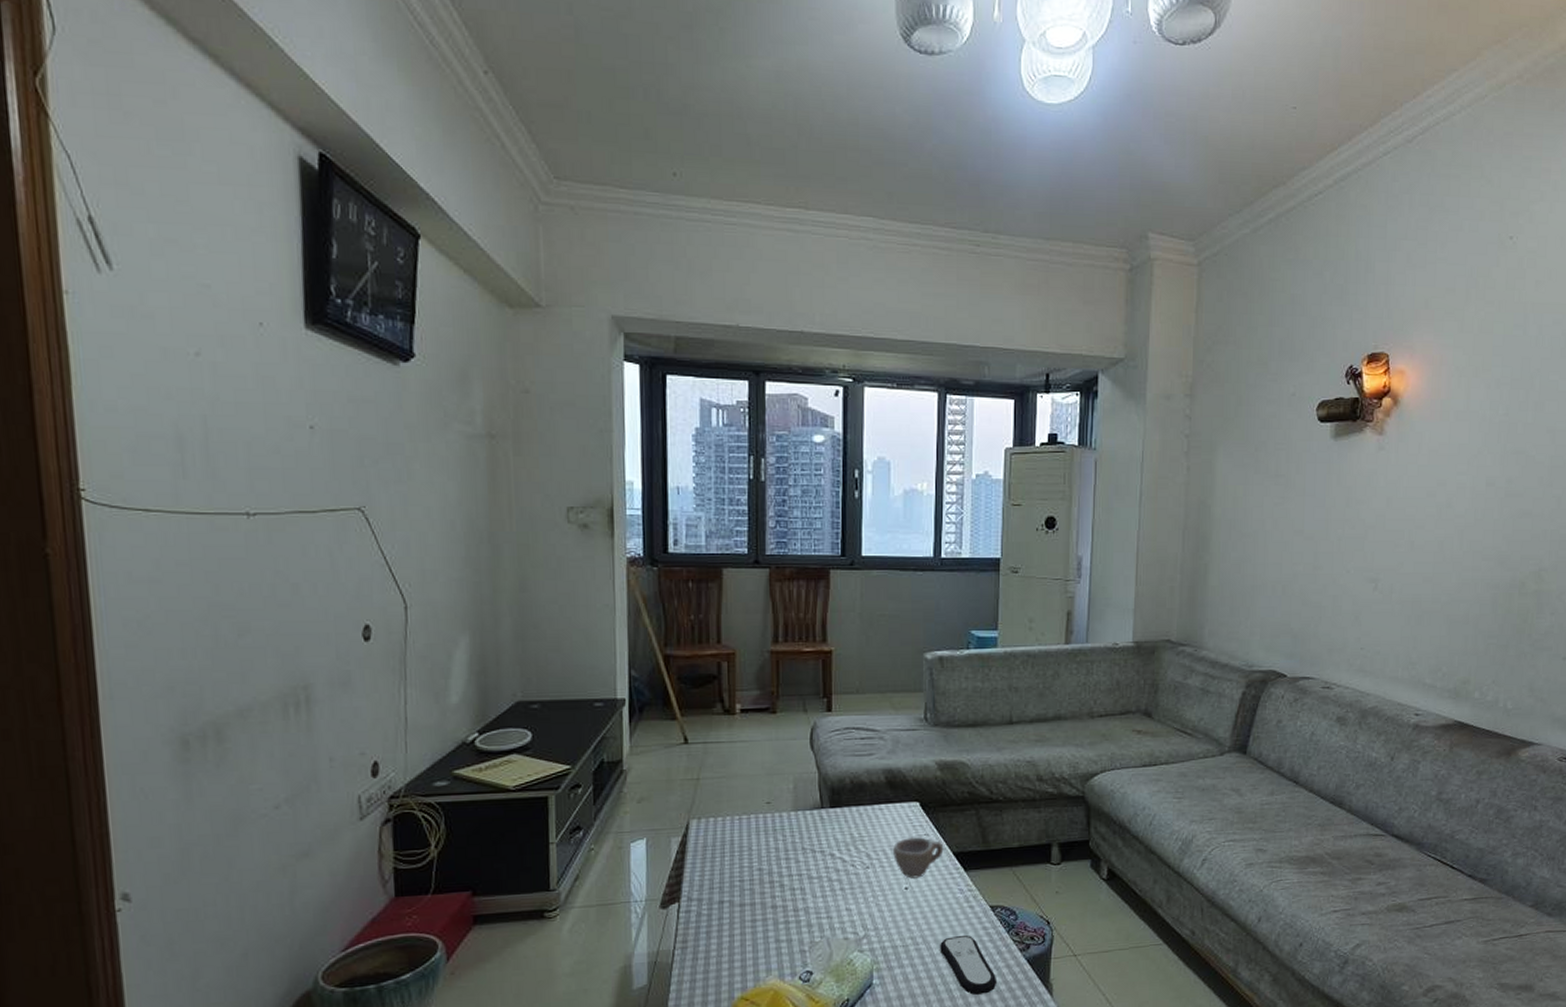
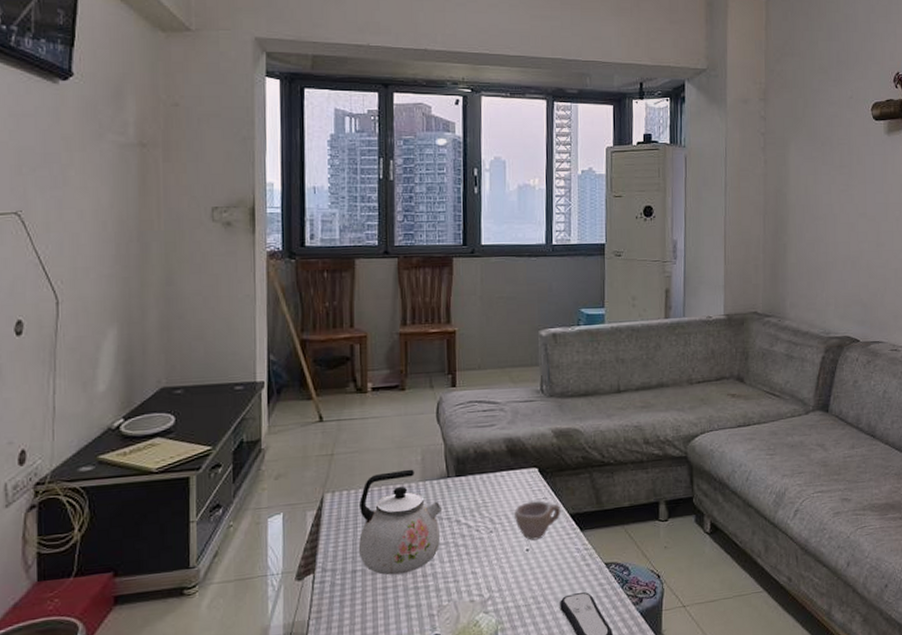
kettle: none [725,797,816,908] -> present [358,469,443,576]

